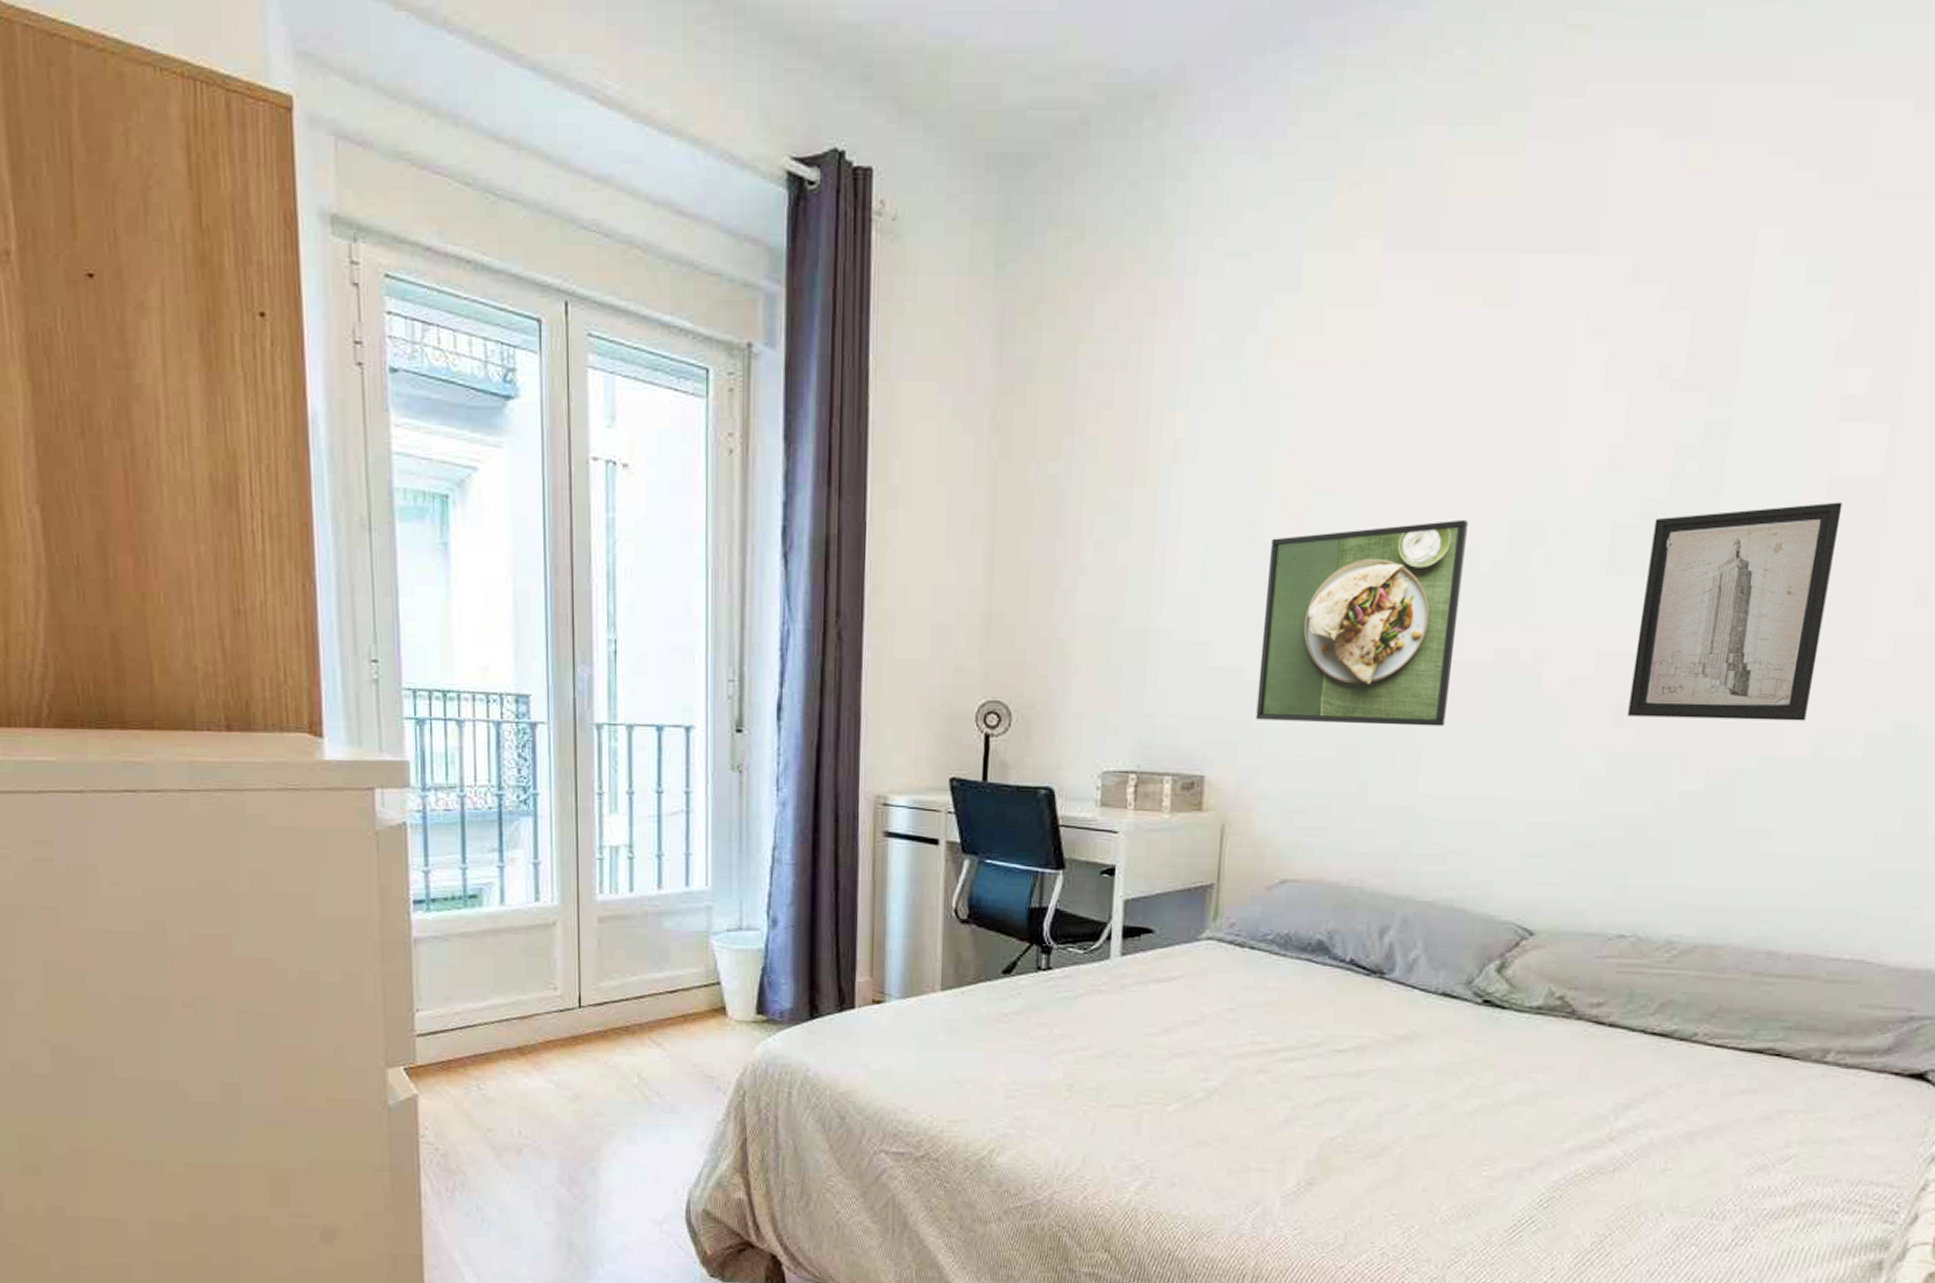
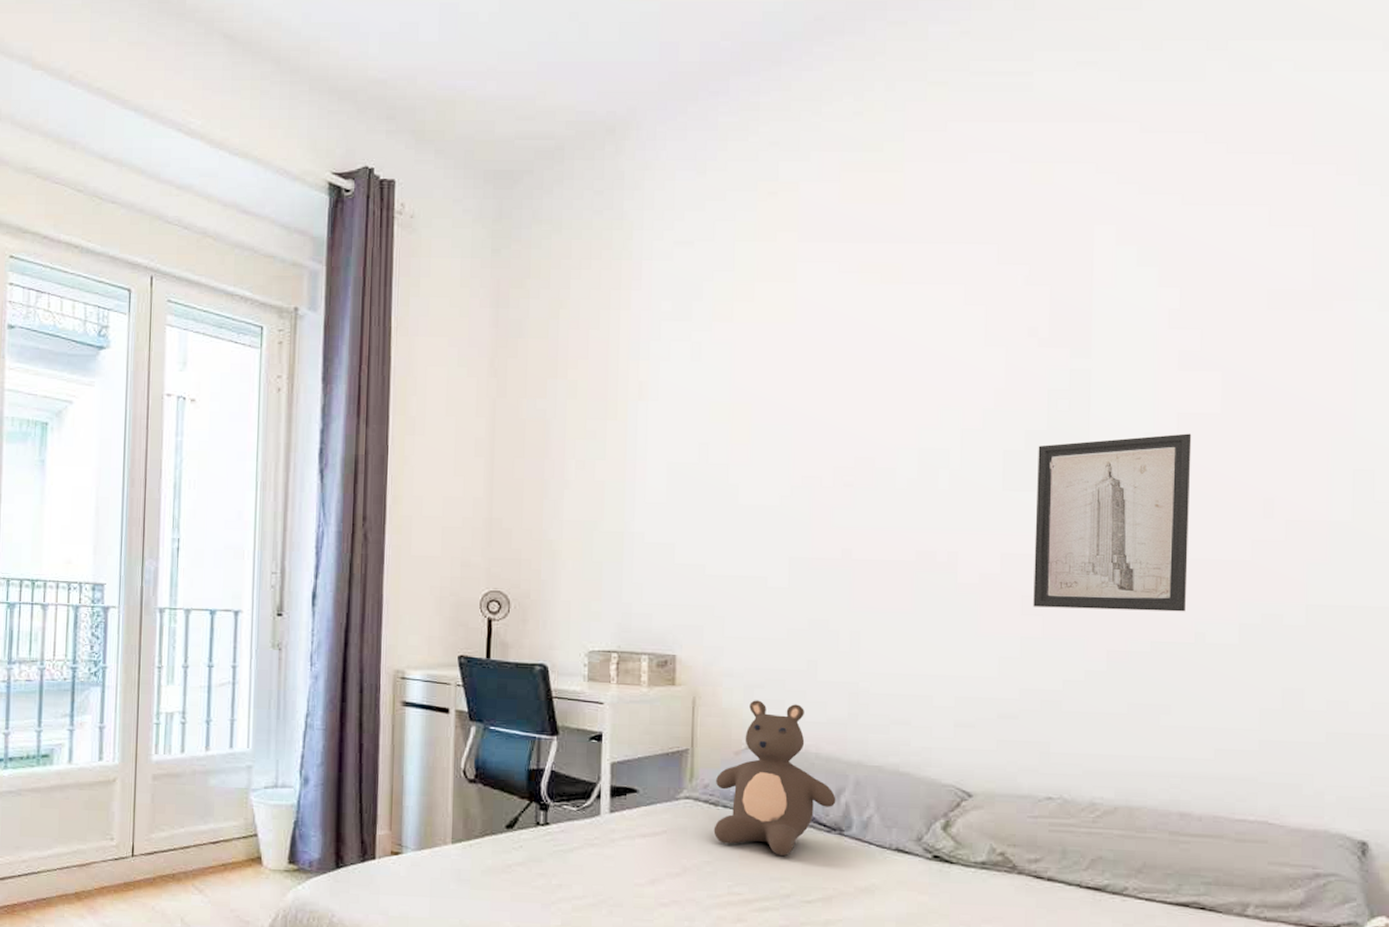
teddy bear: none [1237,827,1379,1001] -> present [713,700,836,856]
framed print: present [1256,519,1468,727] -> none [717,445,884,615]

